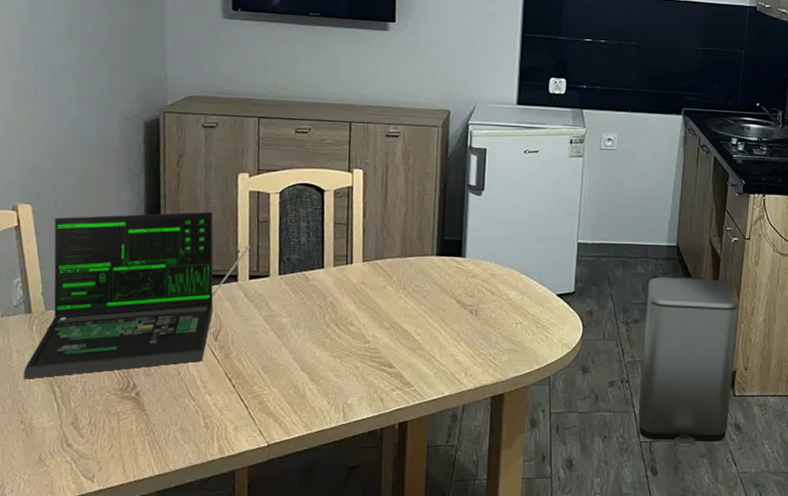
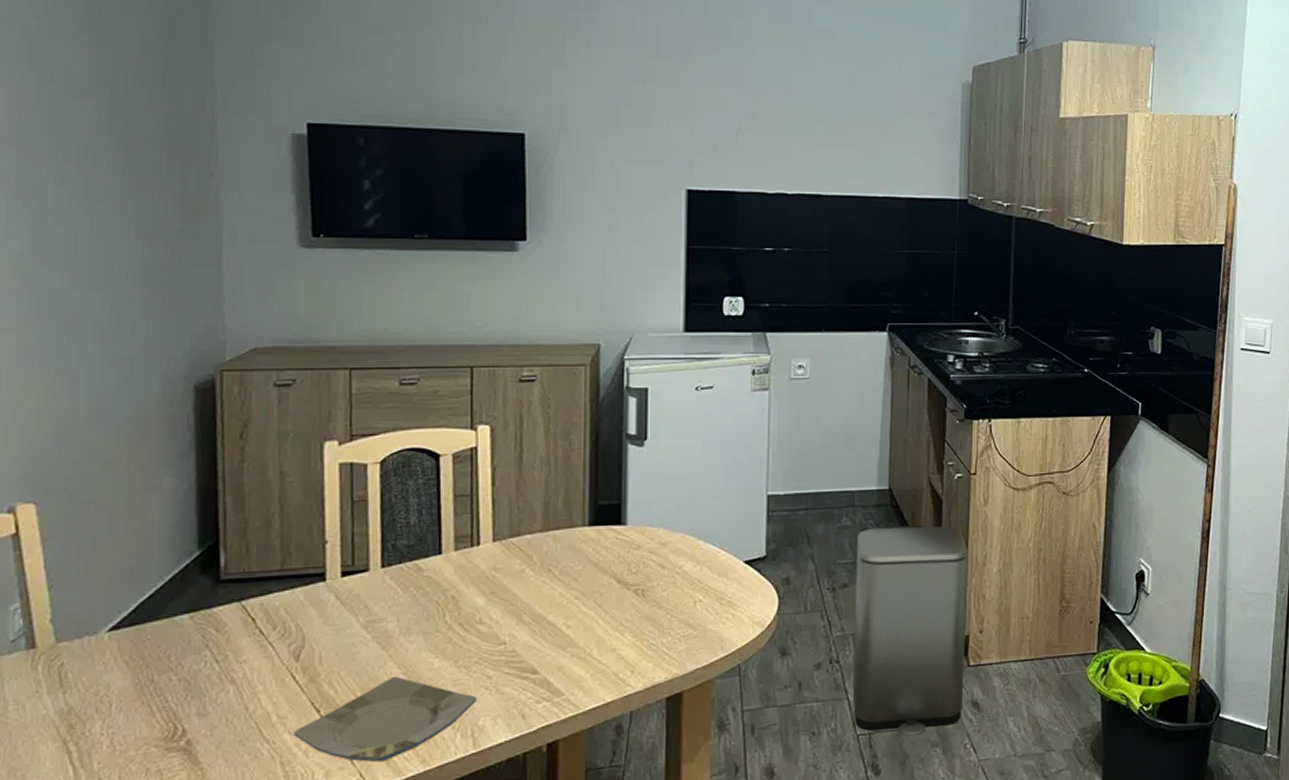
laptop: present [23,211,251,379] -> none [24,493,343,739]
plate: none [212,359,348,424] -> present [293,676,478,763]

